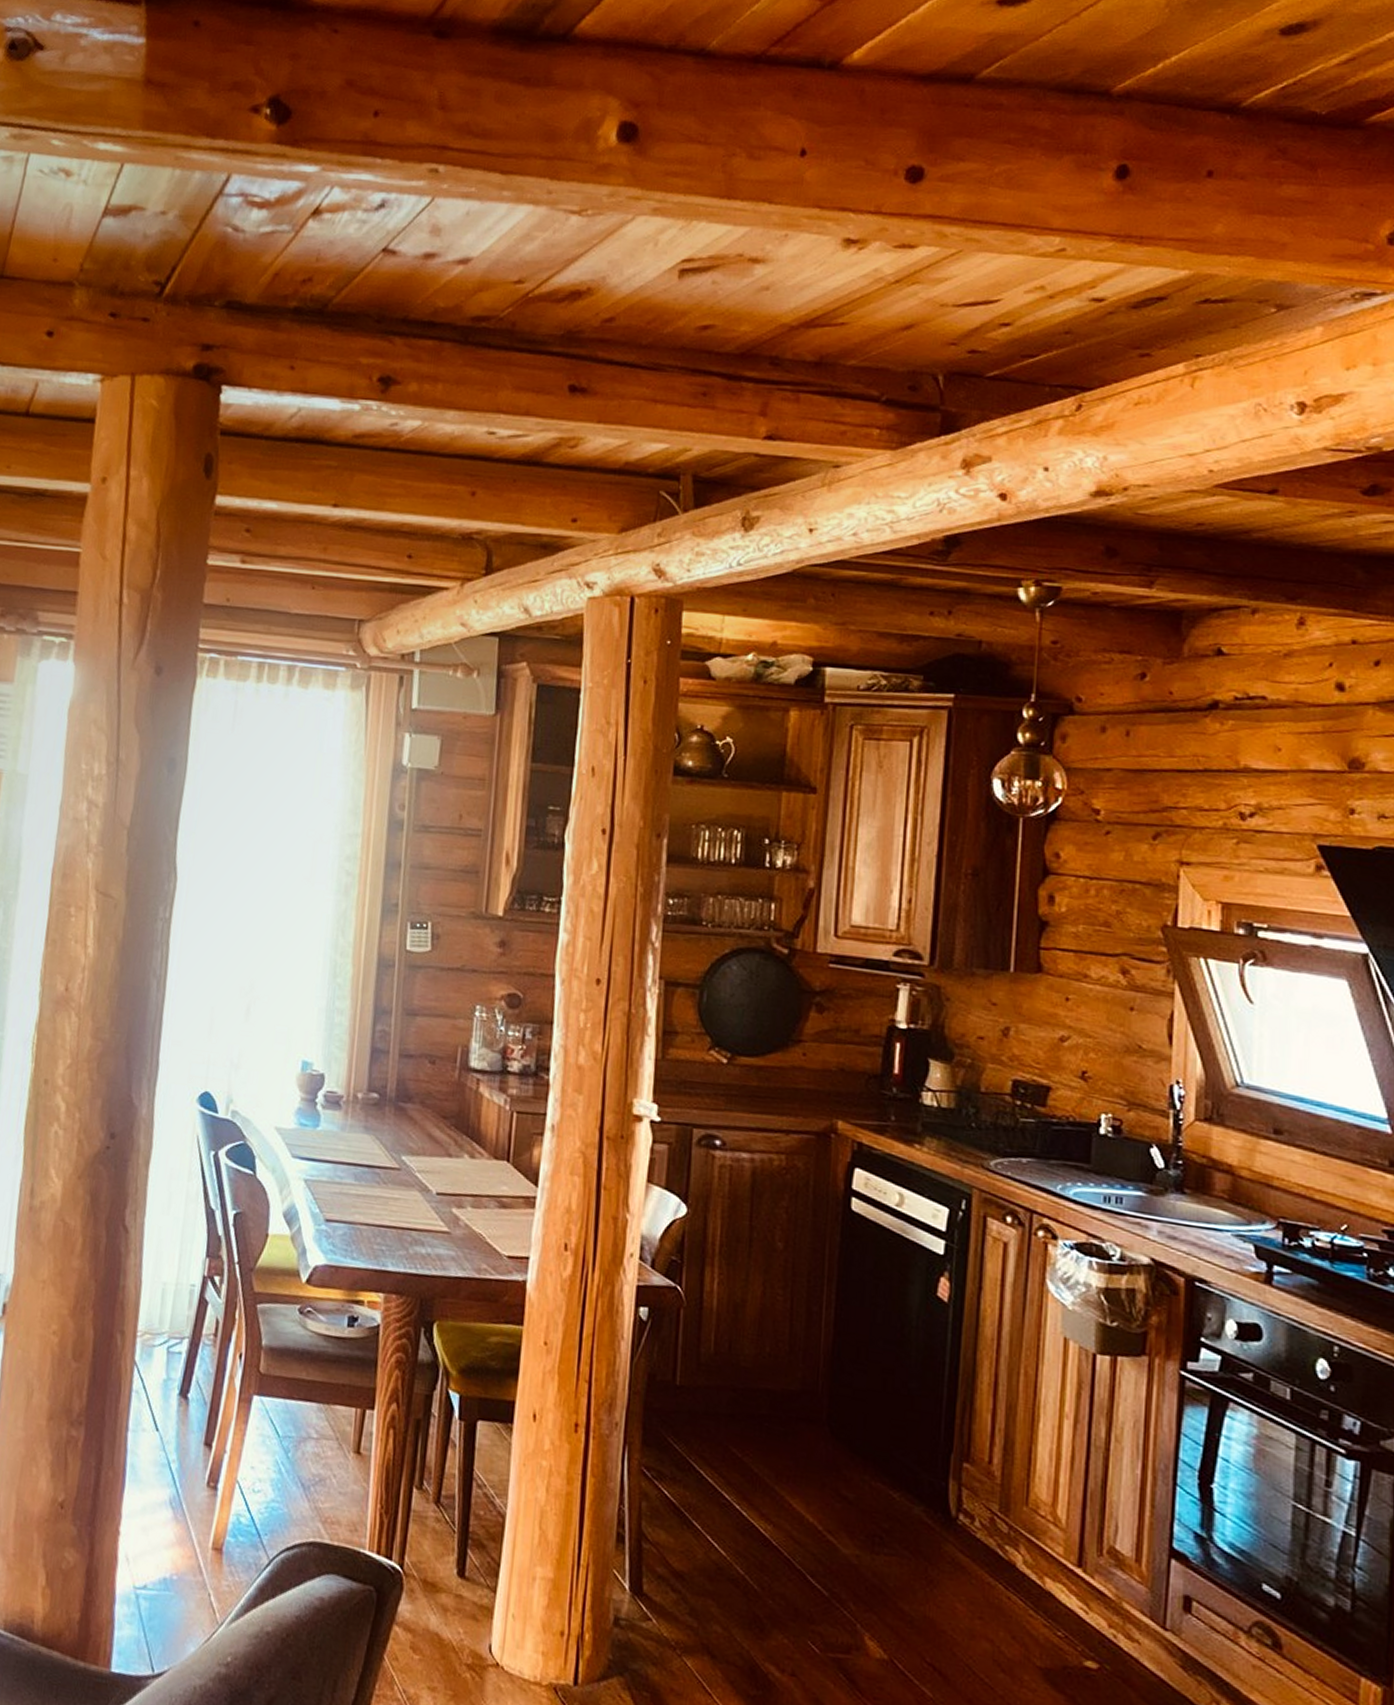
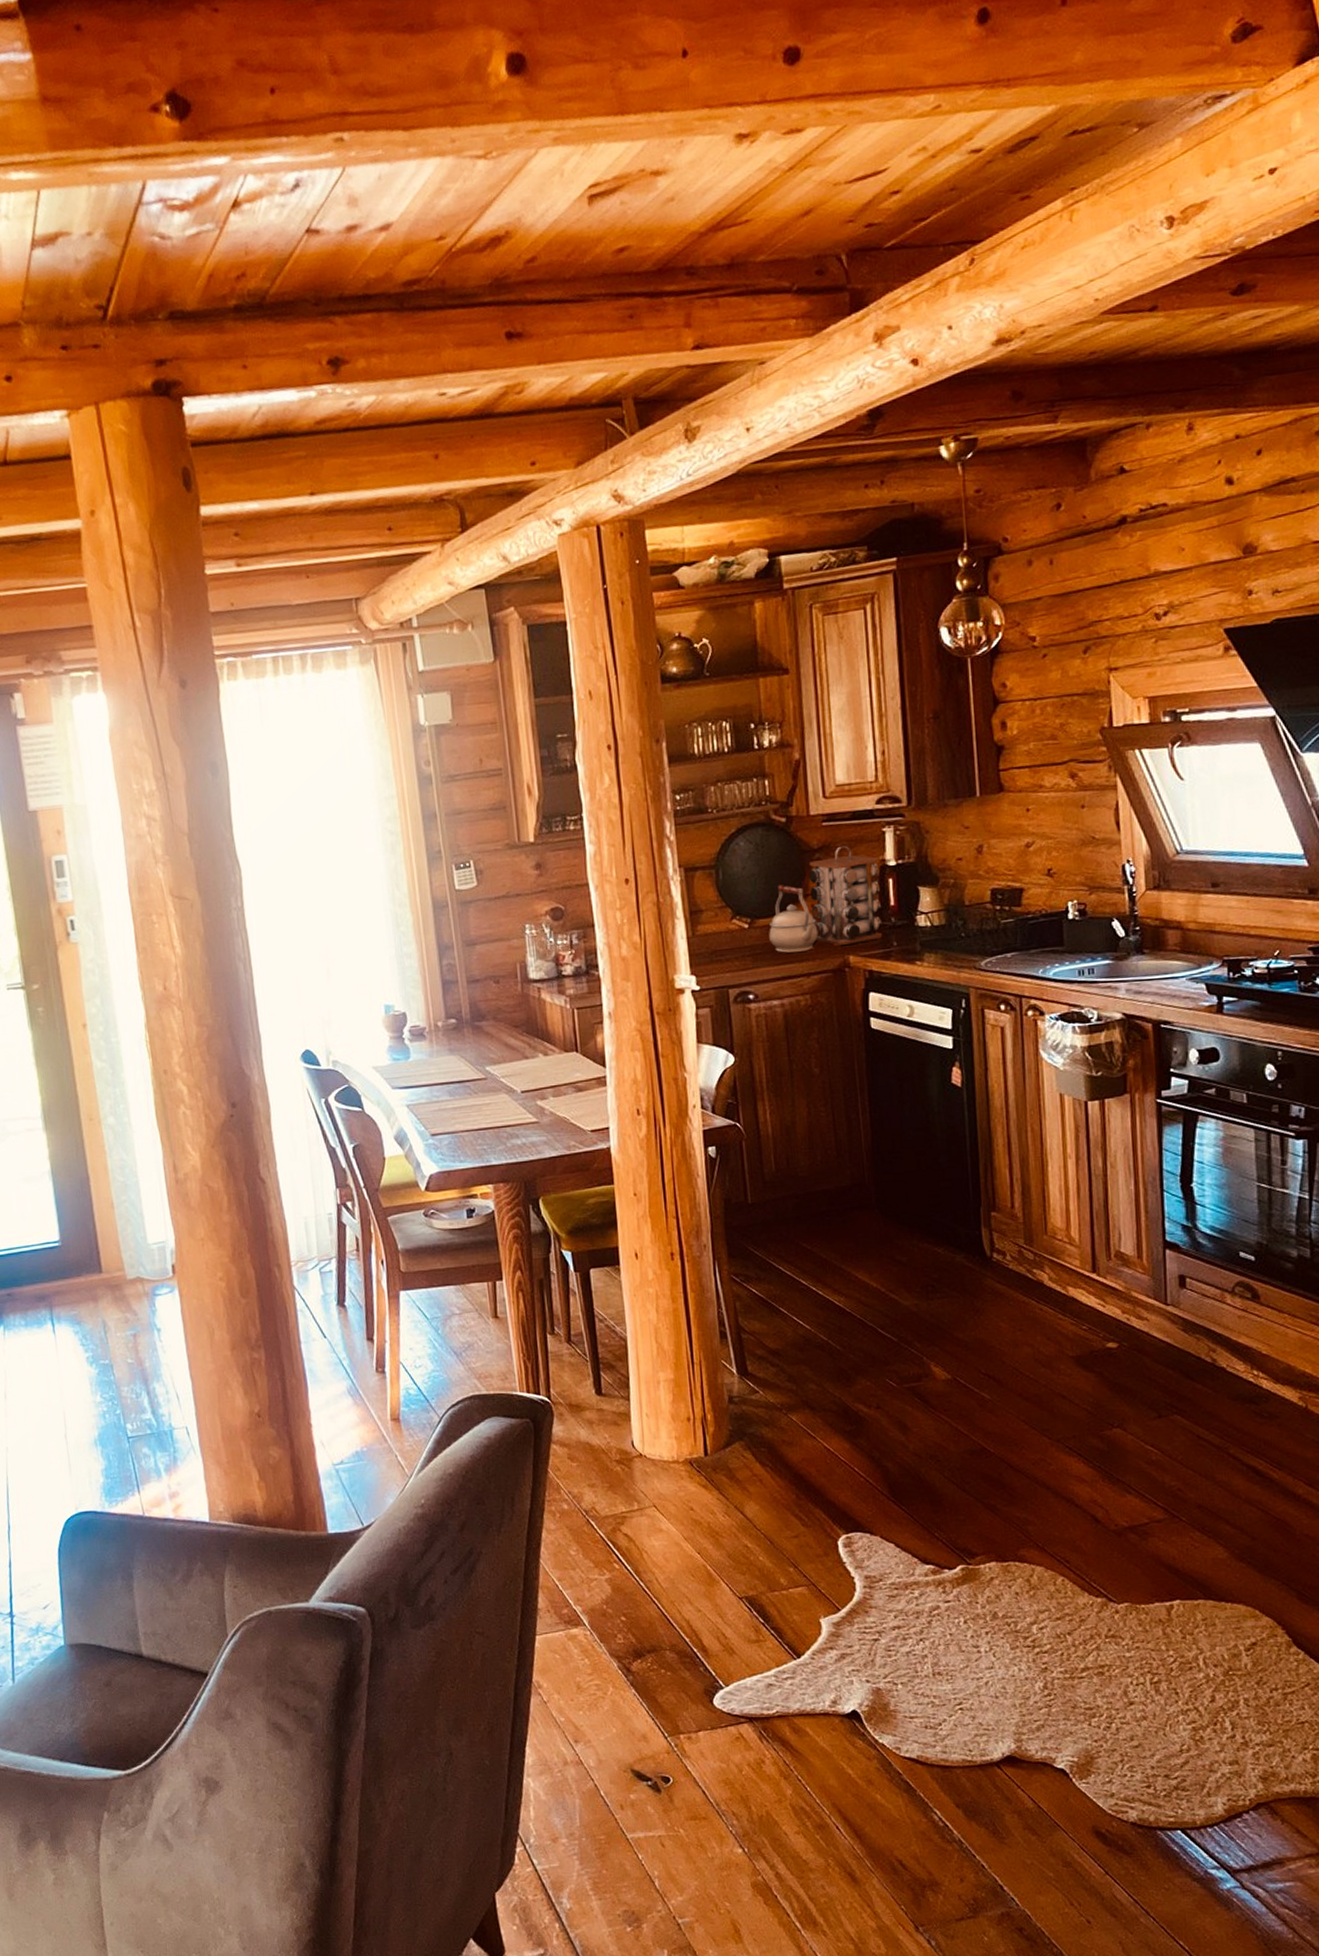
kettle: none [749,1023,807,1105] -> present [769,884,819,954]
spice rack: none [801,994,888,1109] -> present [808,845,883,946]

